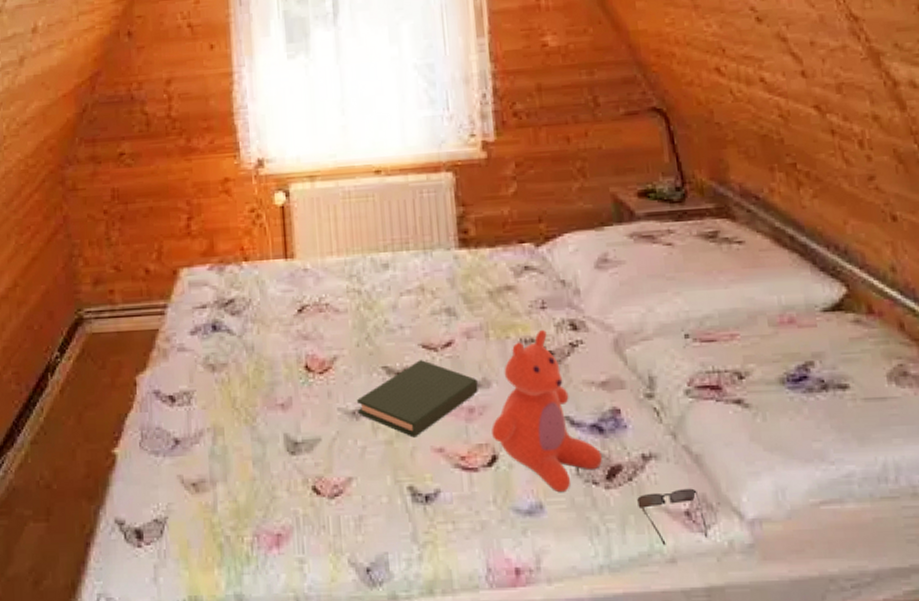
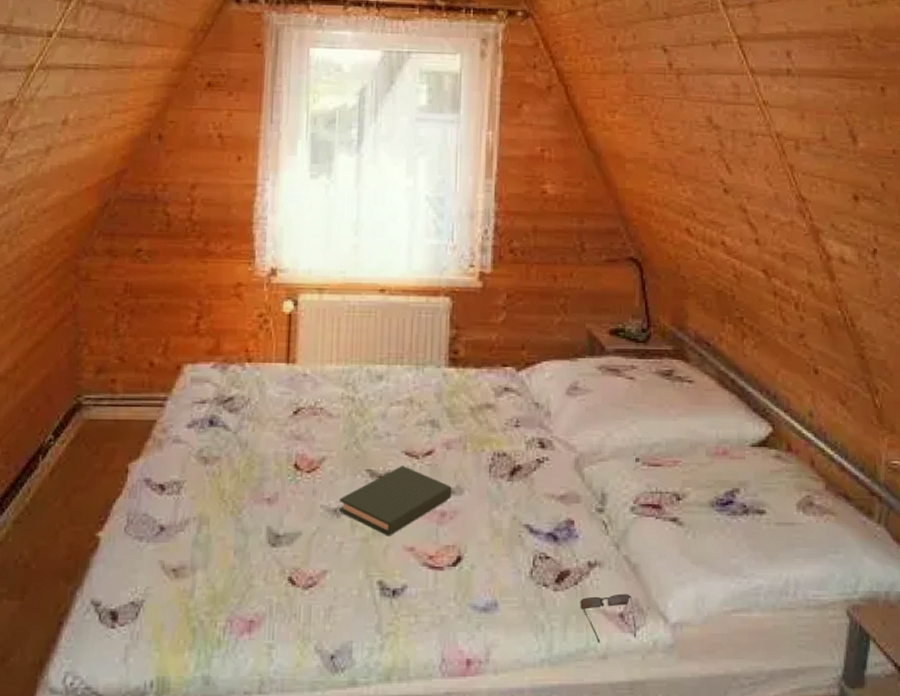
teddy bear: present [492,329,603,493] -> none [459,445,555,593]

